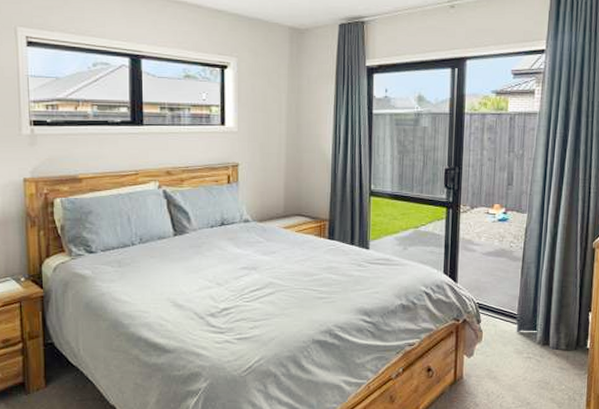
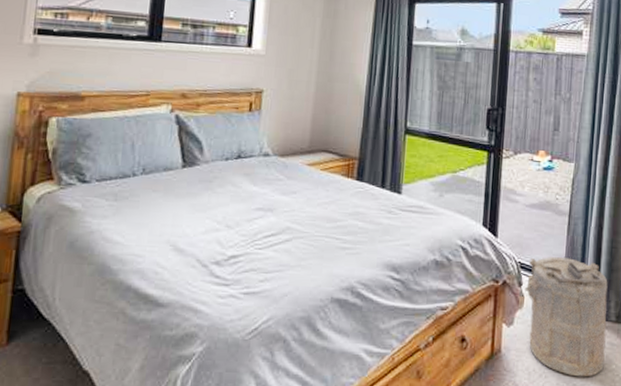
laundry hamper: none [483,297,559,396] -> present [525,257,608,377]

